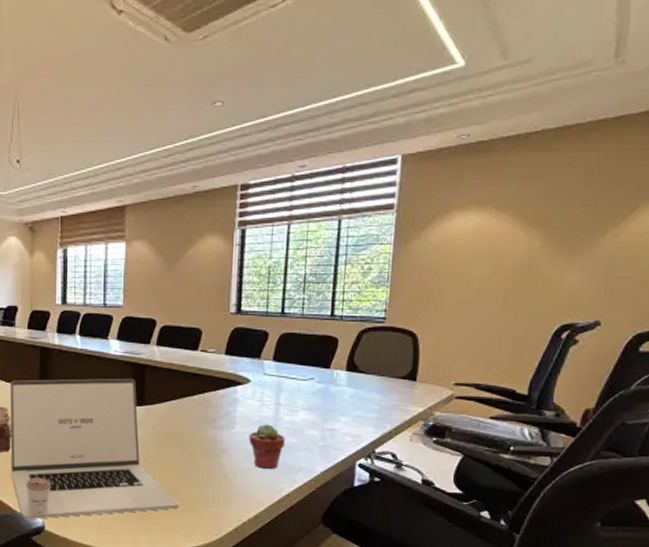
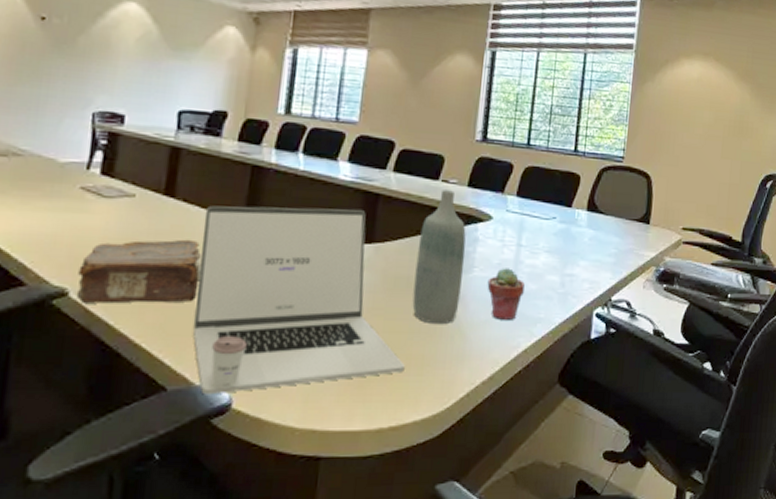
bottle: none [181,358,227,471] -> present [412,190,466,323]

